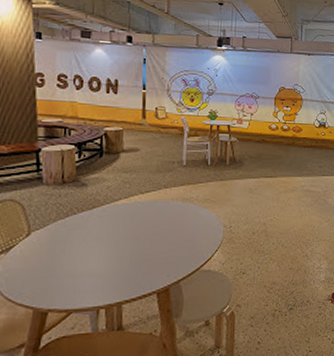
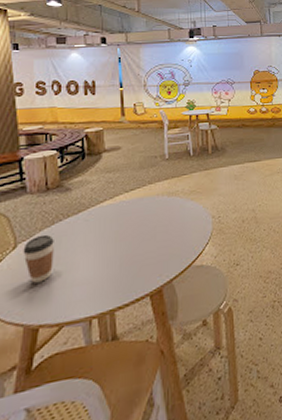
coffee cup: none [36,225,67,270] -> present [23,234,54,283]

